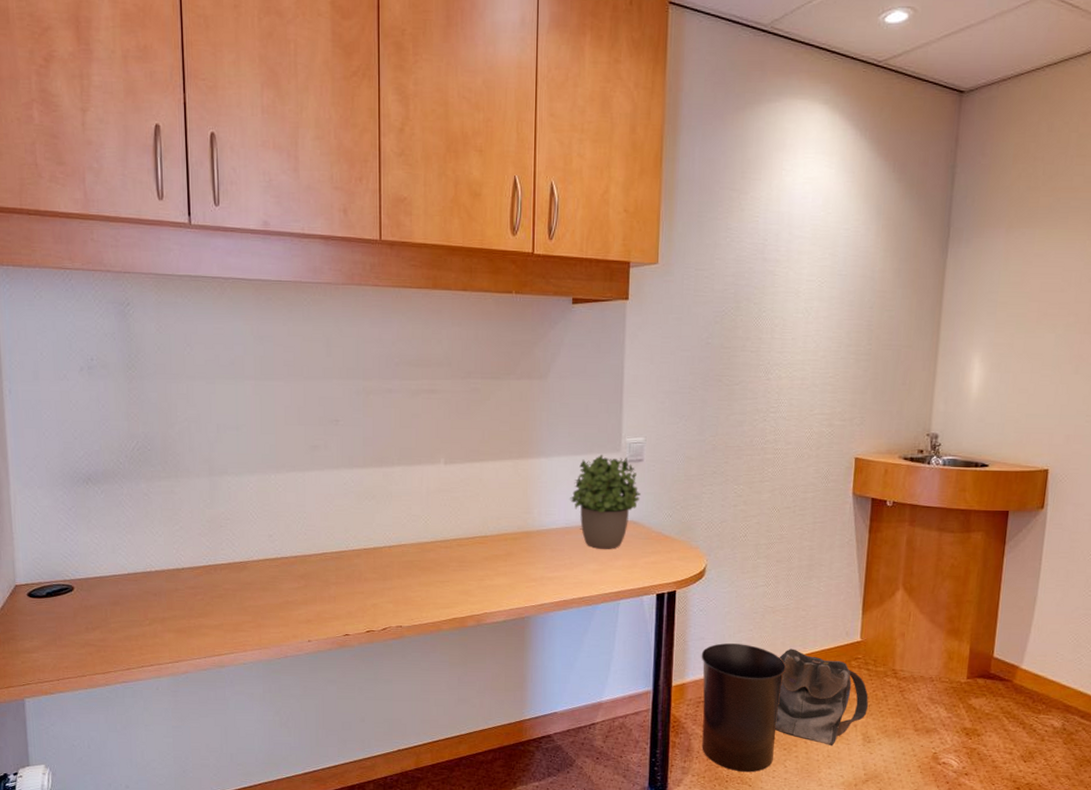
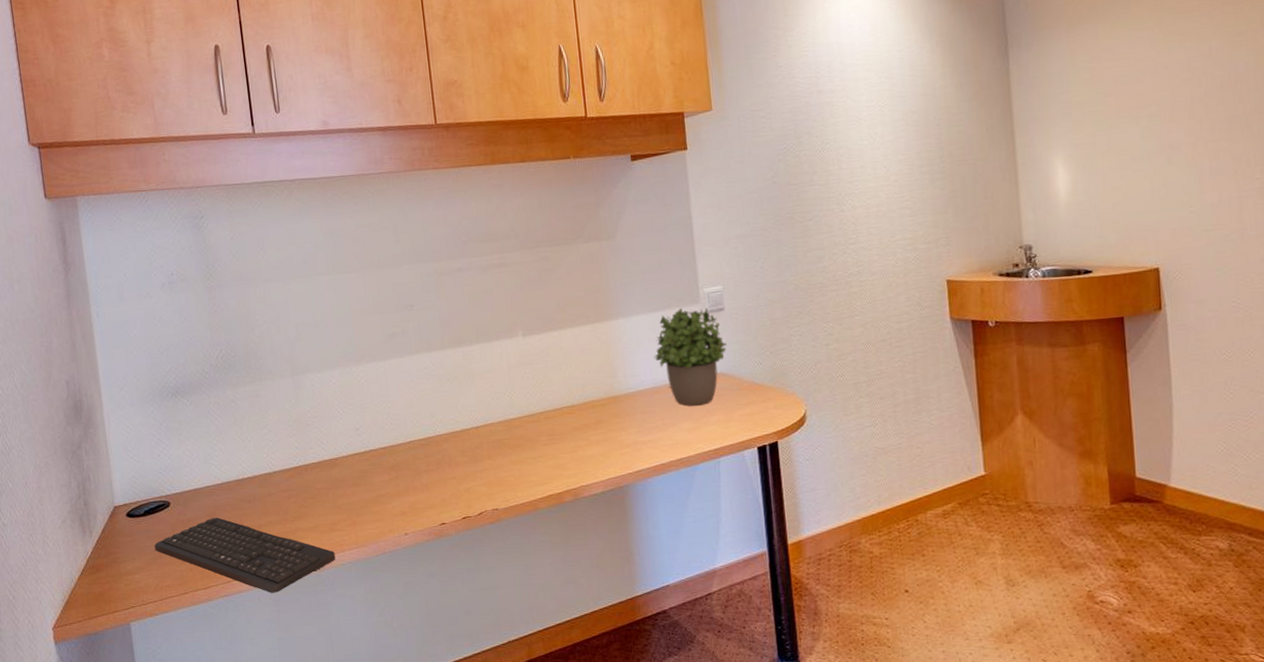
computer keyboard: none [55,606,237,684] -> present [154,517,336,593]
waste bin: present [701,643,787,772] -> none [814,491,910,633]
backpack: present [775,648,869,747] -> none [899,490,1006,595]

